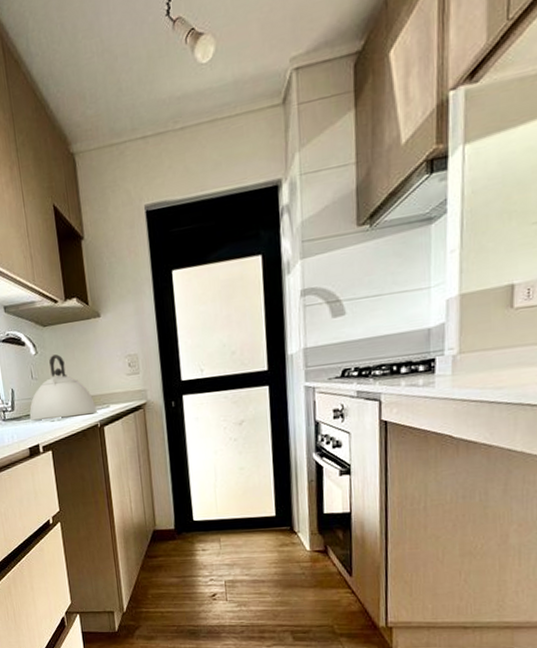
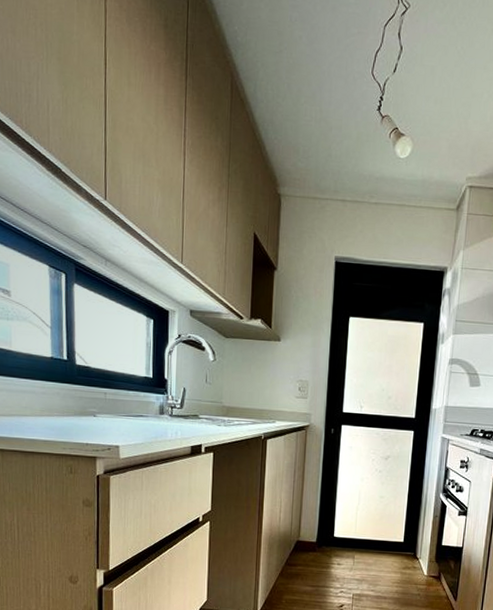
kettle: present [29,354,97,421] -> none [197,365,263,426]

